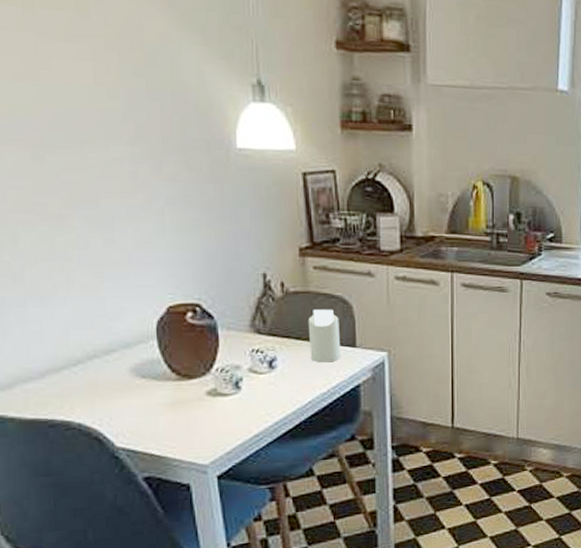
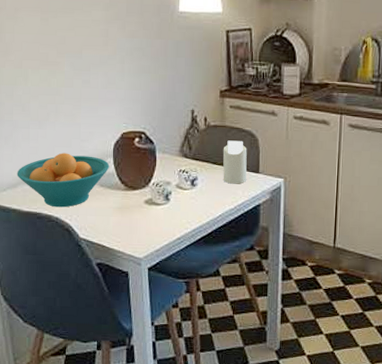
fruit bowl: none [11,337,153,410] -> present [17,153,110,208]

